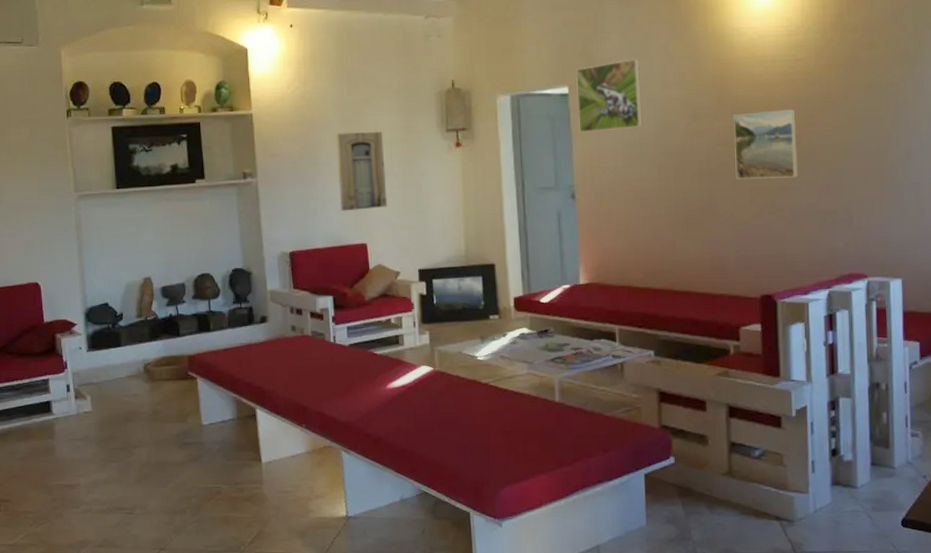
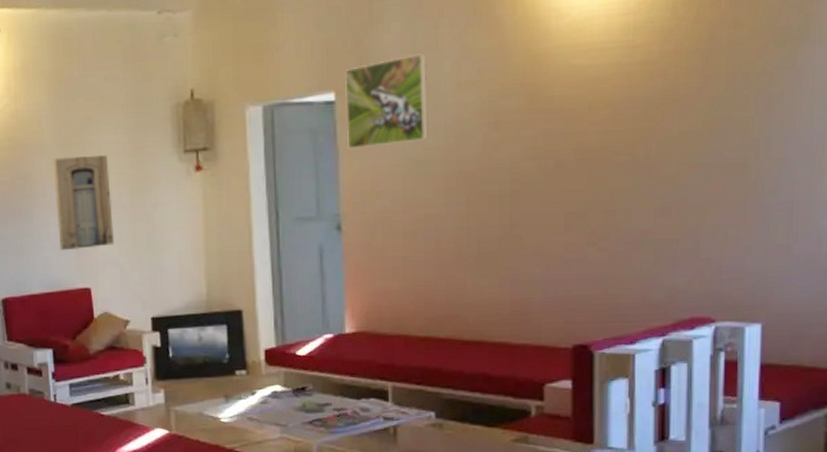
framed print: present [733,109,799,180] -> none [546,110,631,203]

